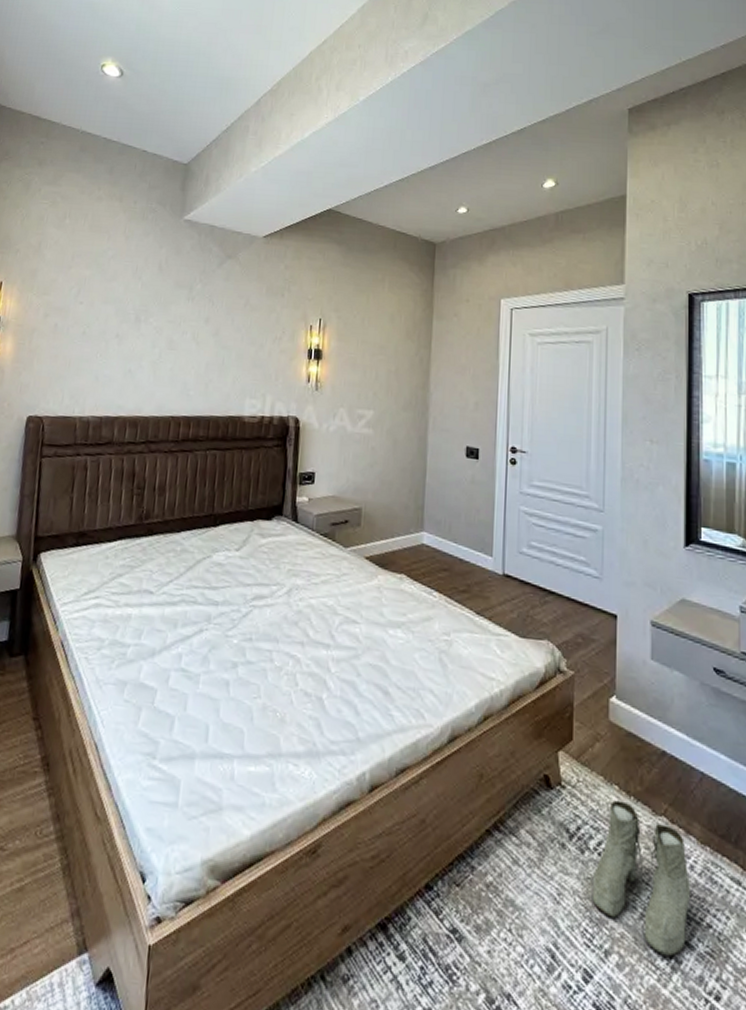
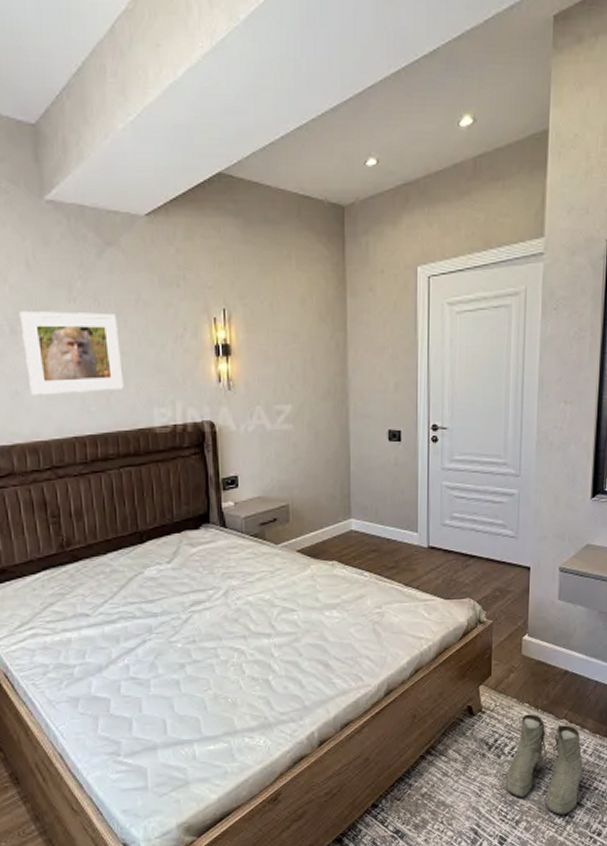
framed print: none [141,304,226,379] -> present [19,311,124,395]

